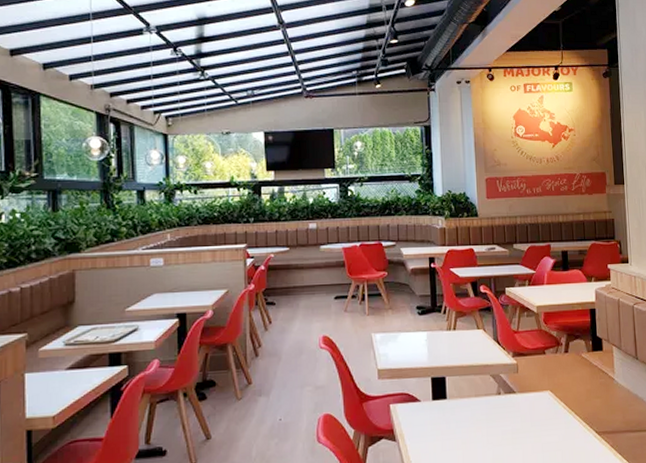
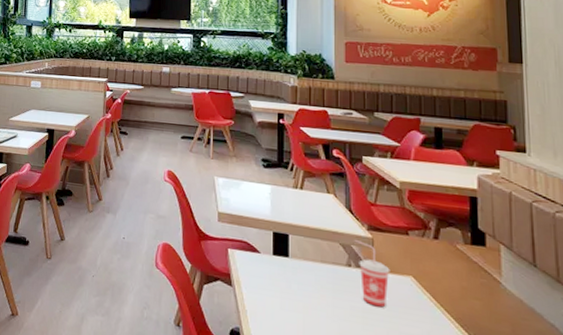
beverage cup: none [502,367,533,426] -> present [354,239,390,308]

